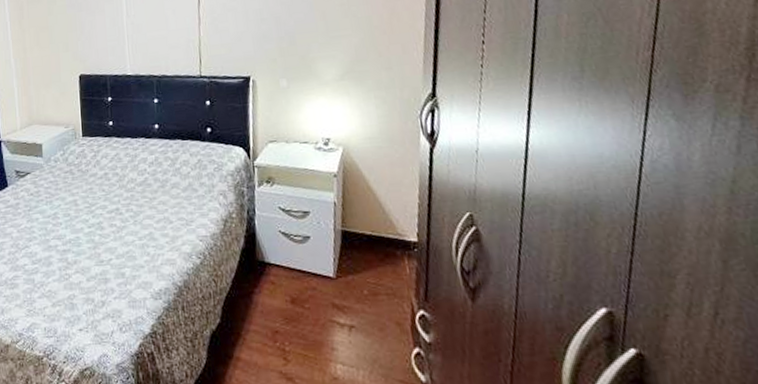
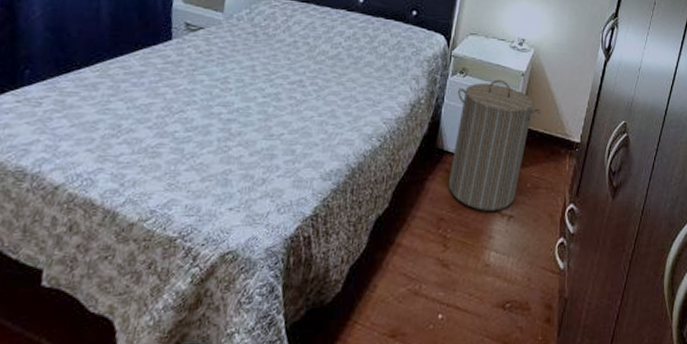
laundry hamper: none [267,184,364,322] -> present [448,79,541,211]

